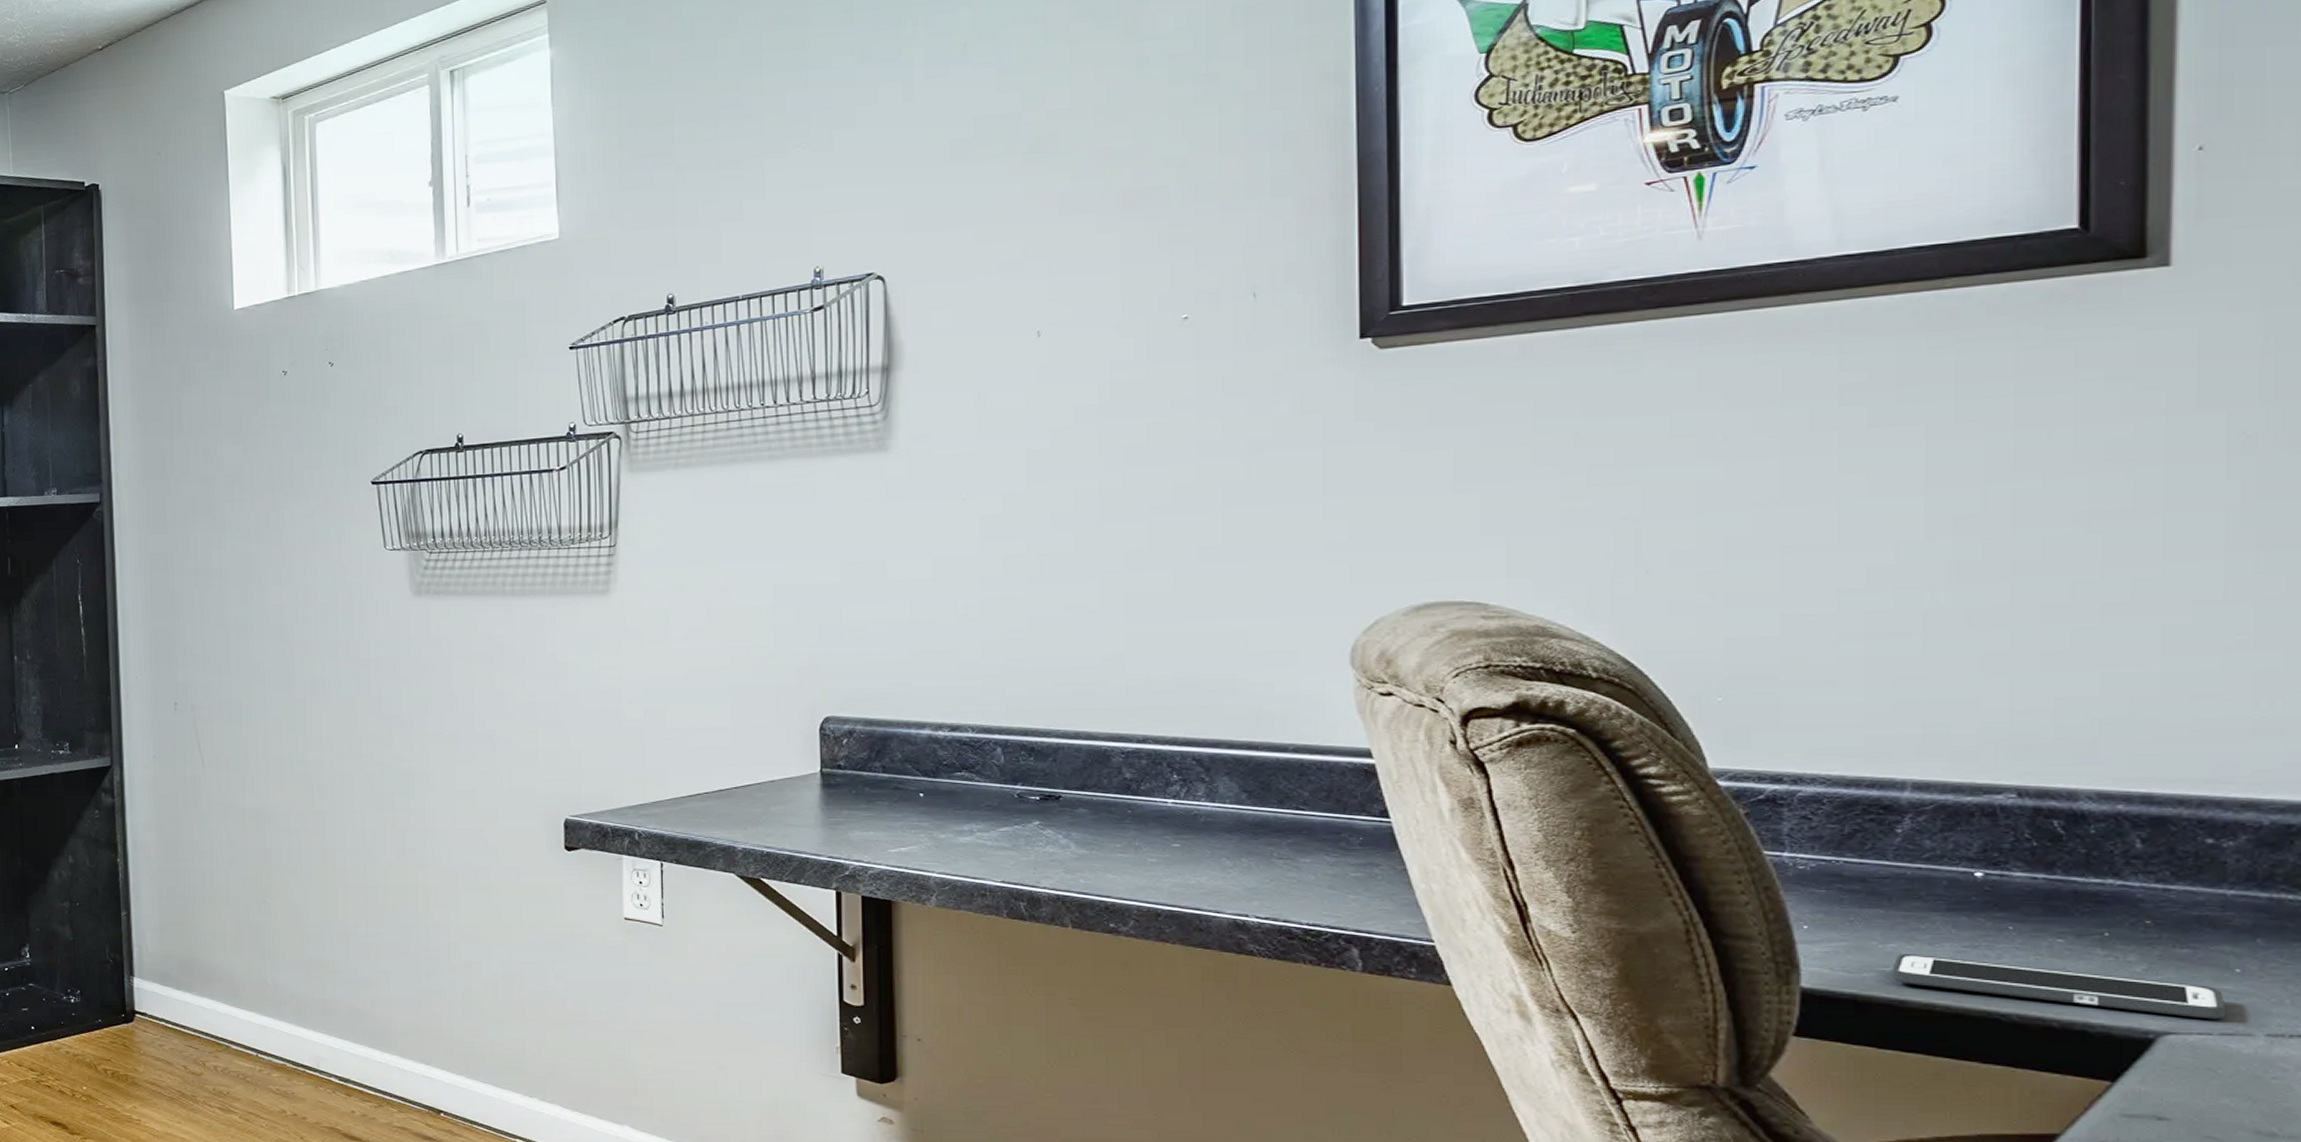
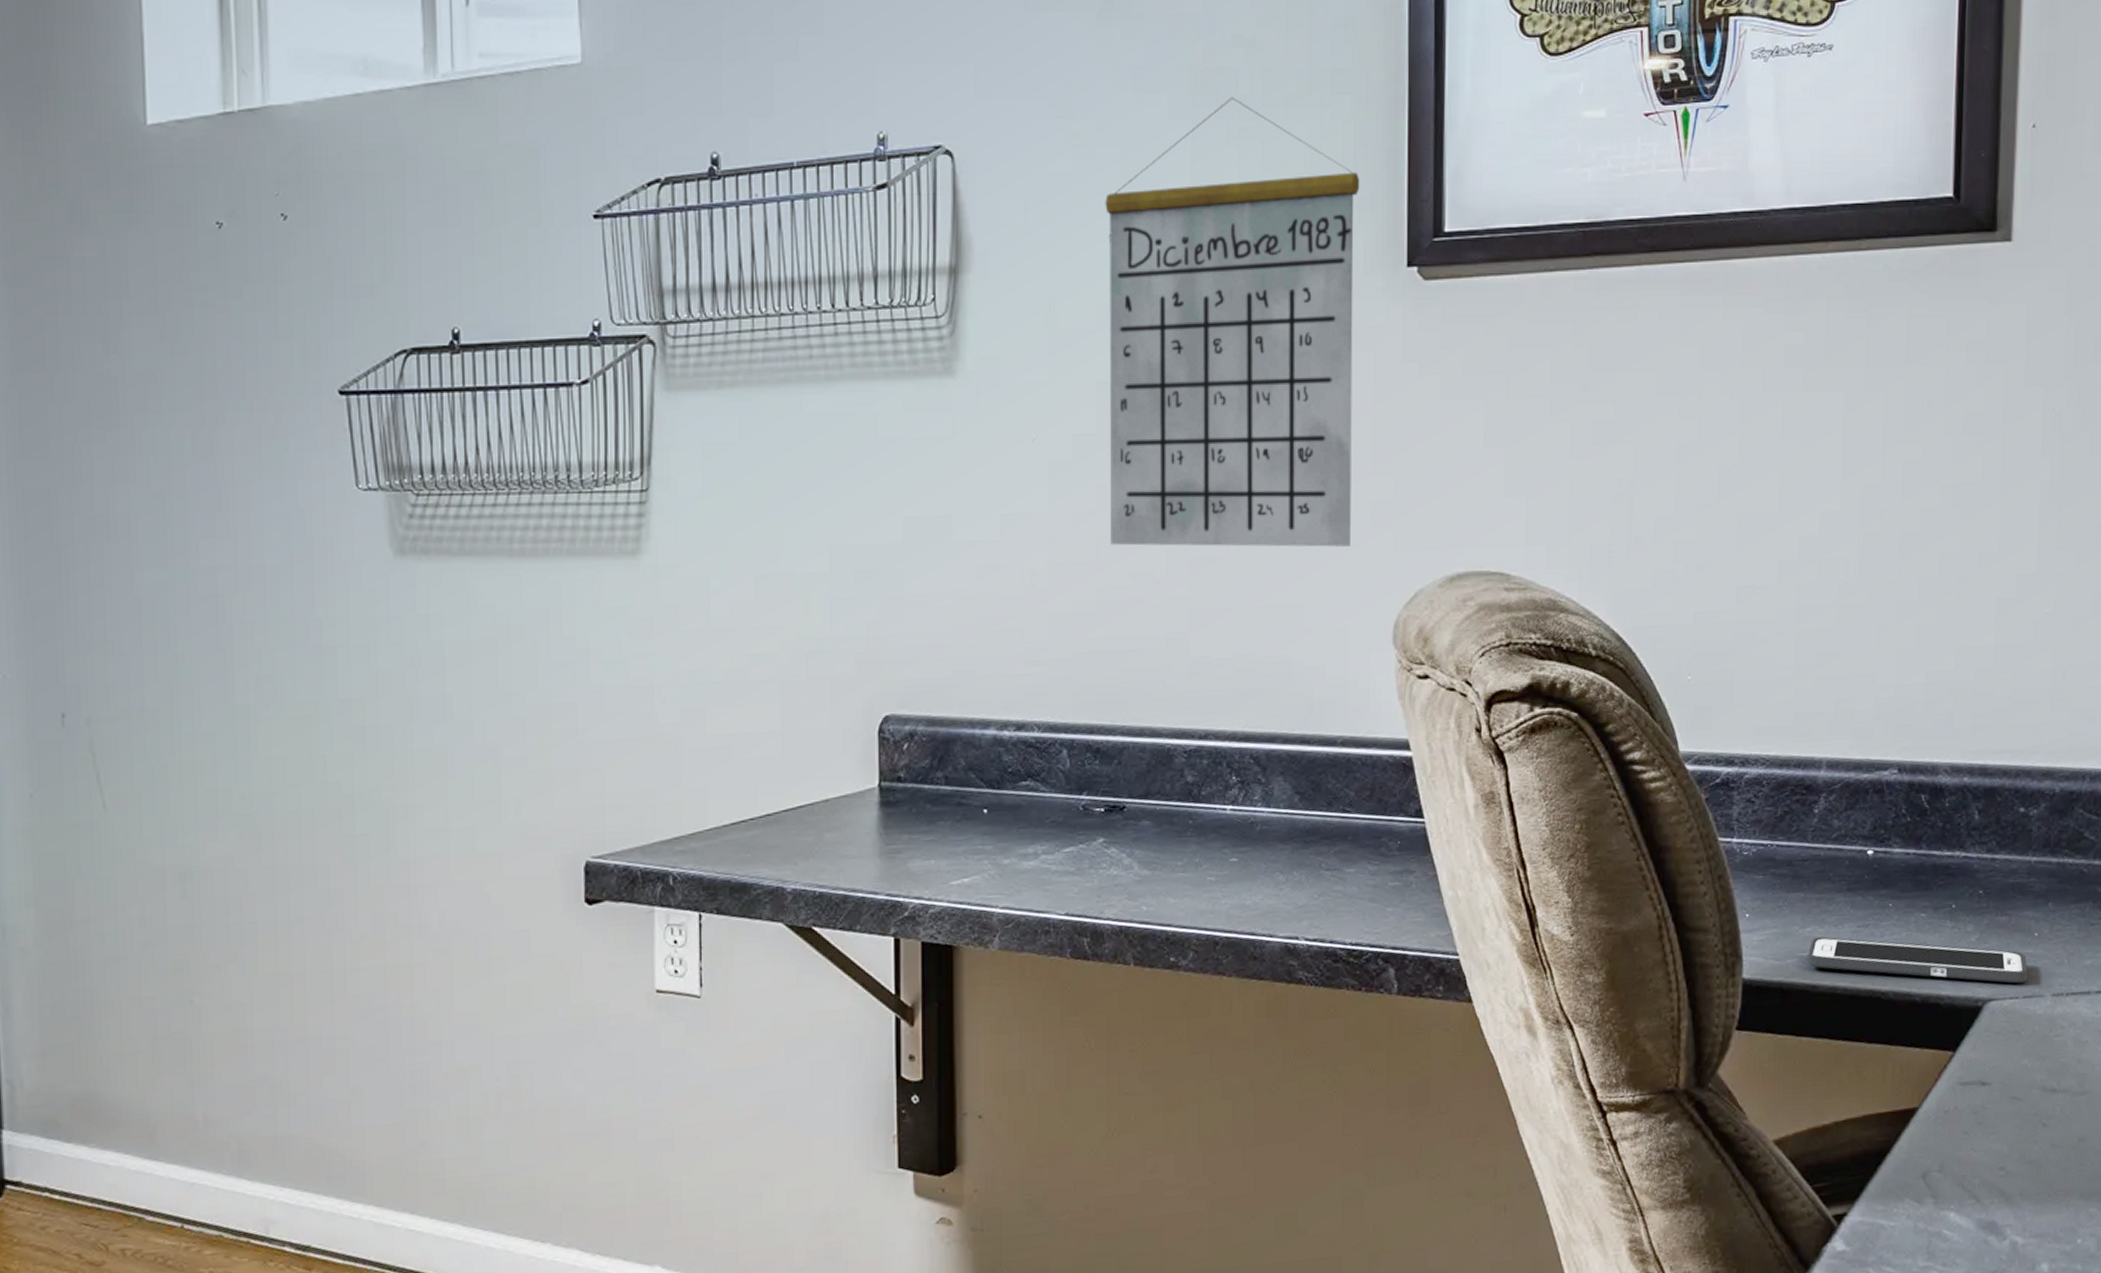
calendar: none [1033,210,1305,583] -> present [1105,97,1360,547]

